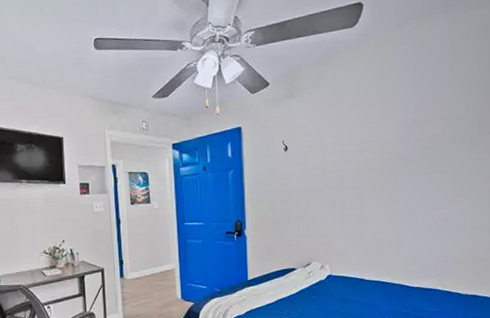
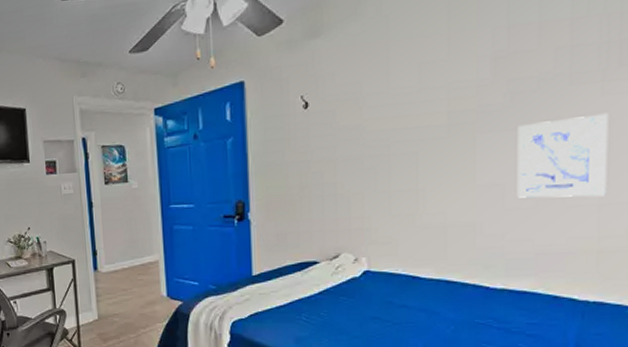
wall art: none [423,165,475,222] -> present [517,113,609,198]

